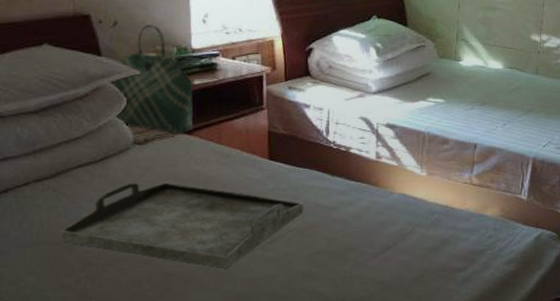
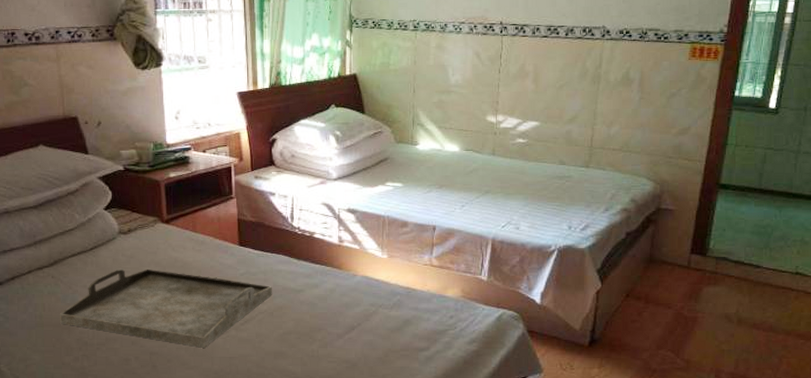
tote bag: present [113,25,194,134] -> none [99,124,171,224]

